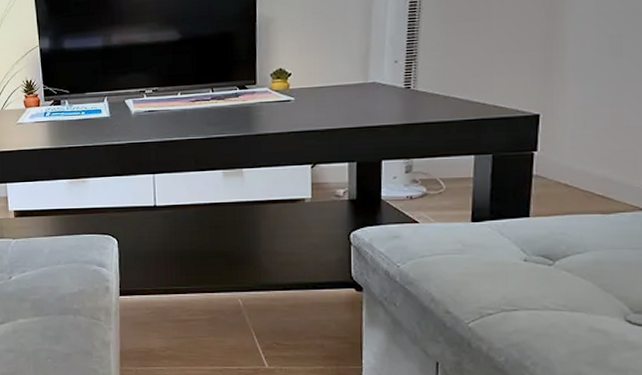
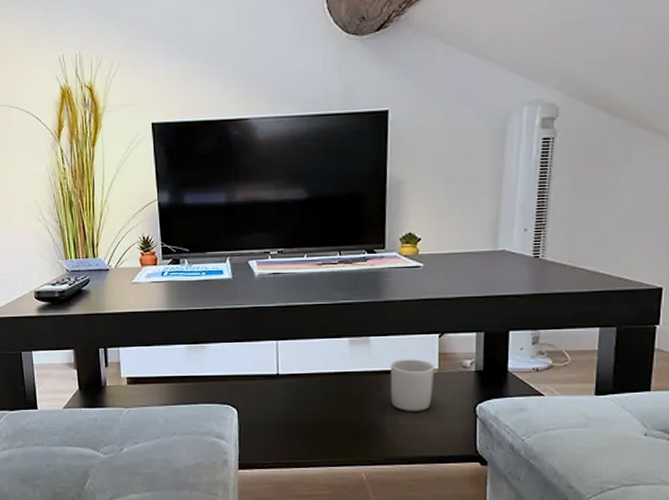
mug: none [263,189,308,240] -> present [390,359,435,411]

